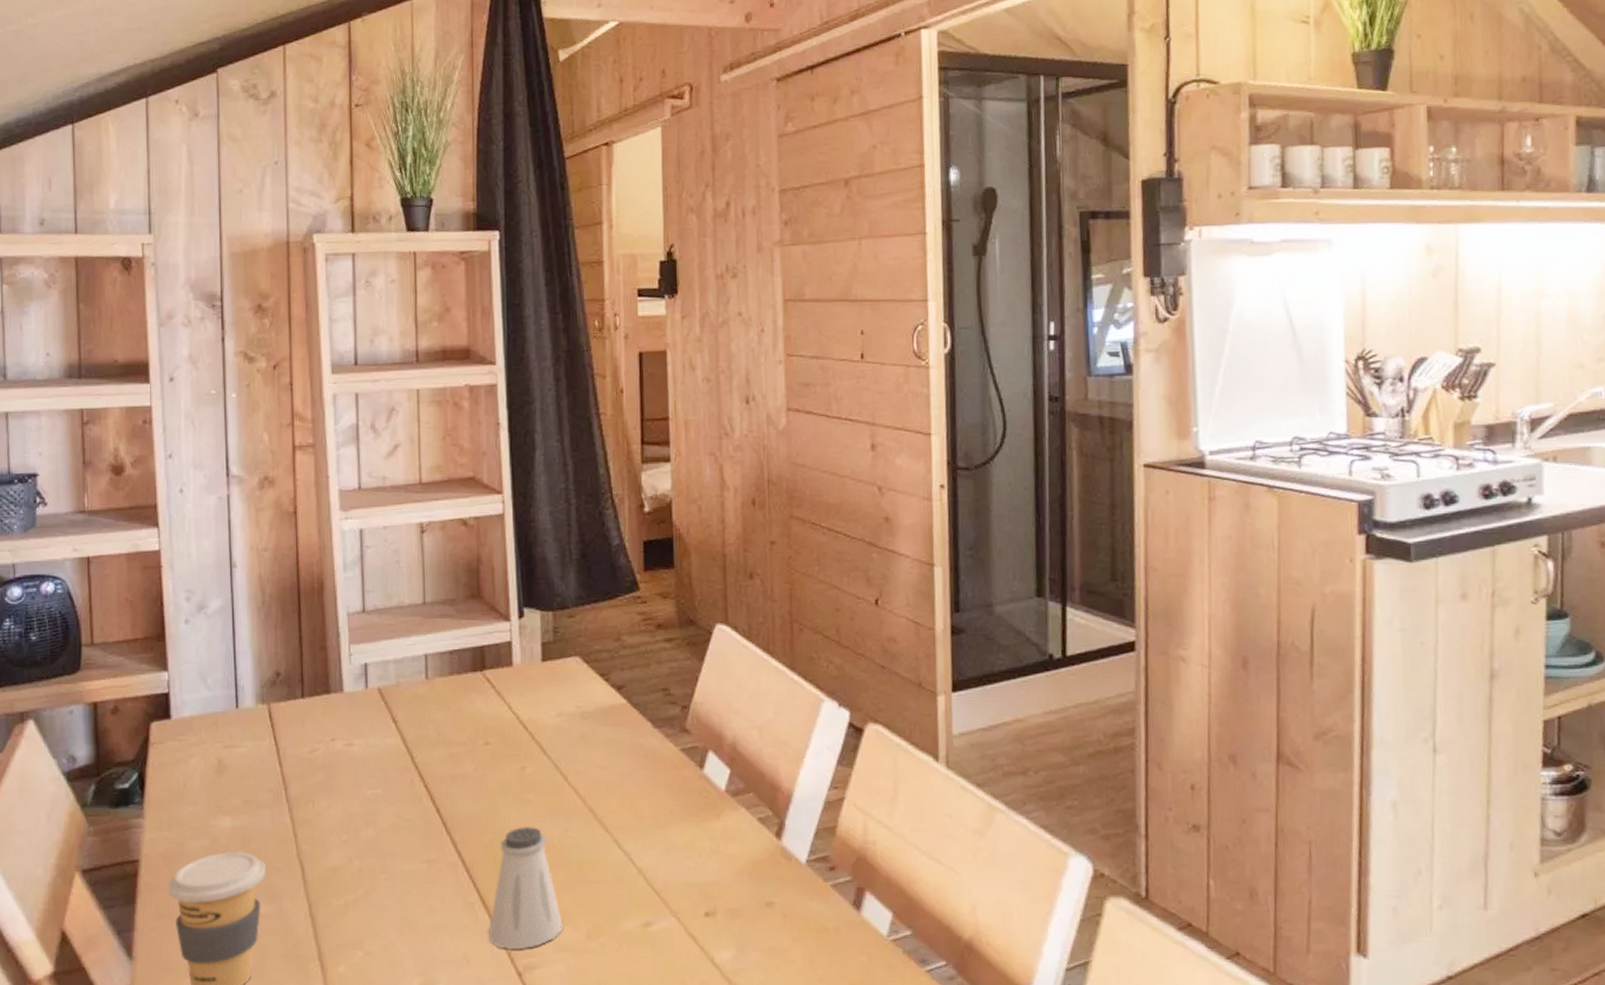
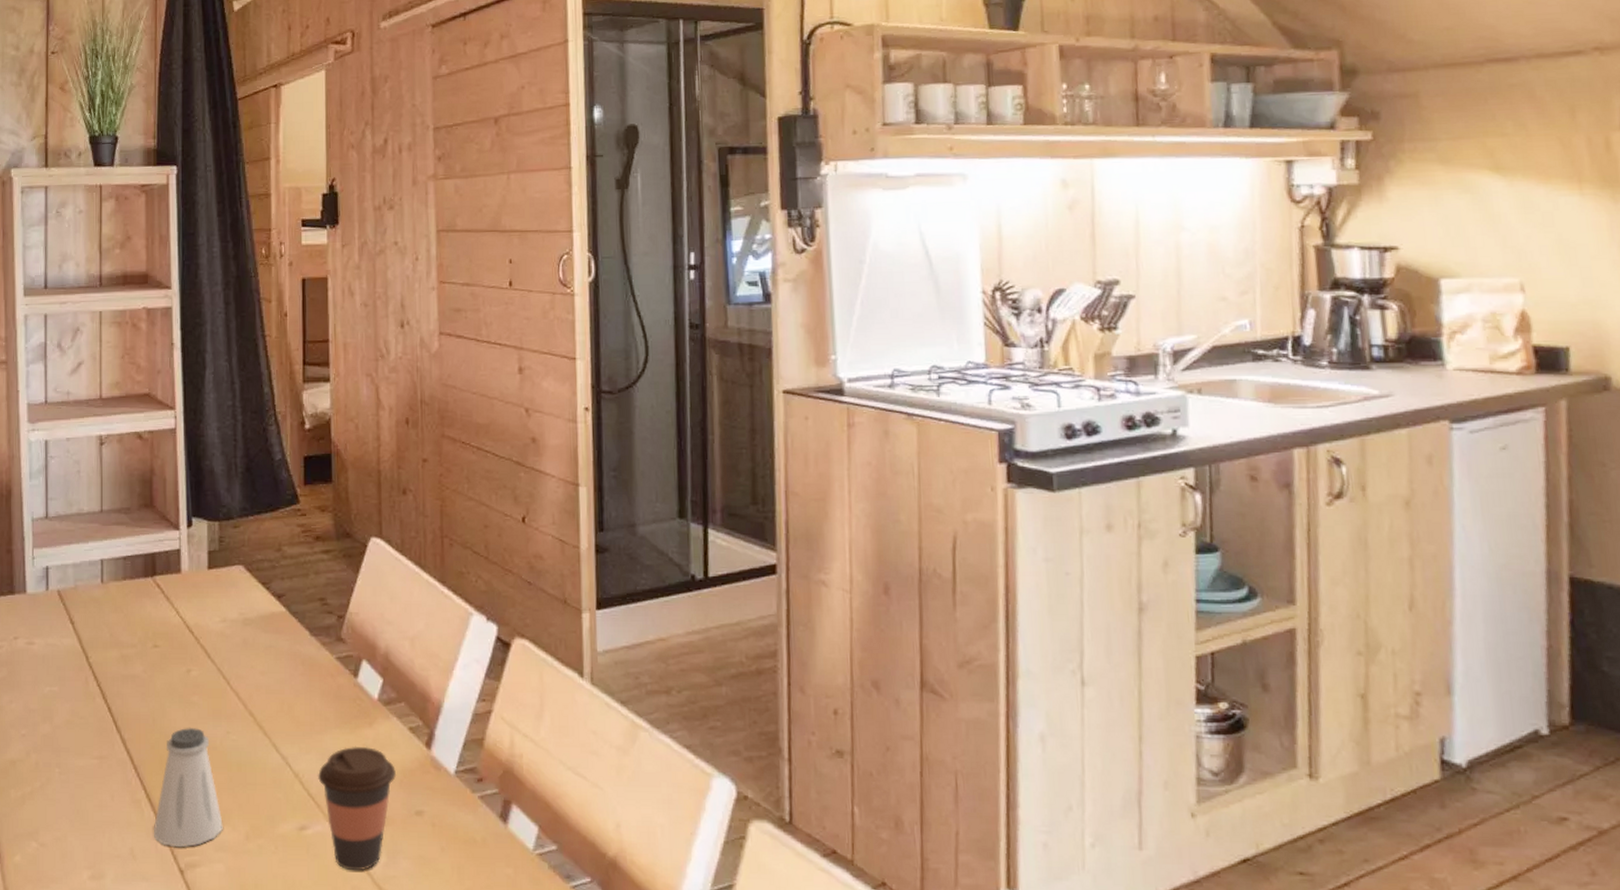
coffee cup: none [662,838,746,966] -> present [317,746,397,871]

